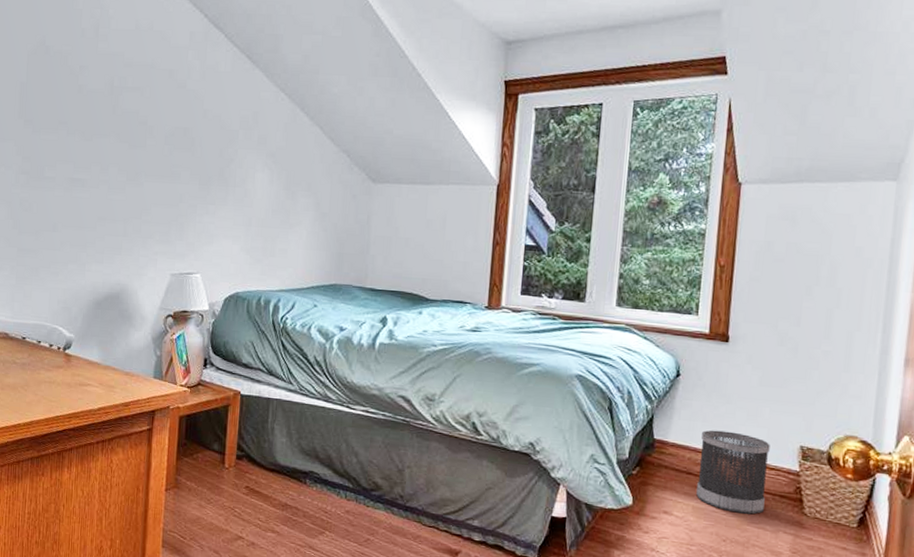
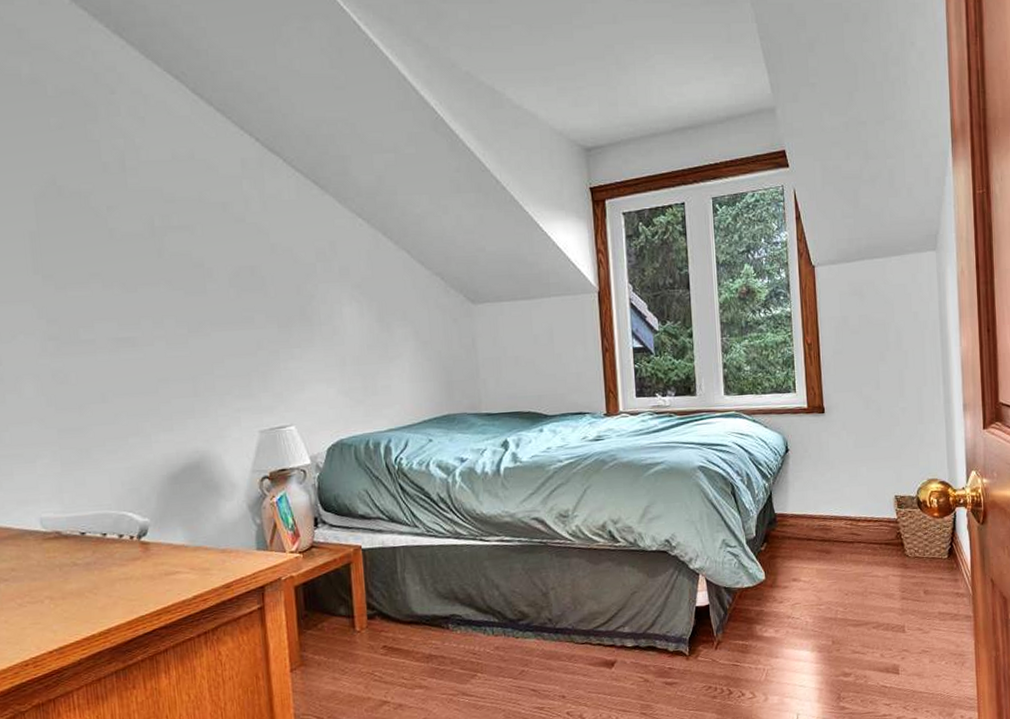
wastebasket: present [696,430,770,515] -> none [815,494,874,567]

